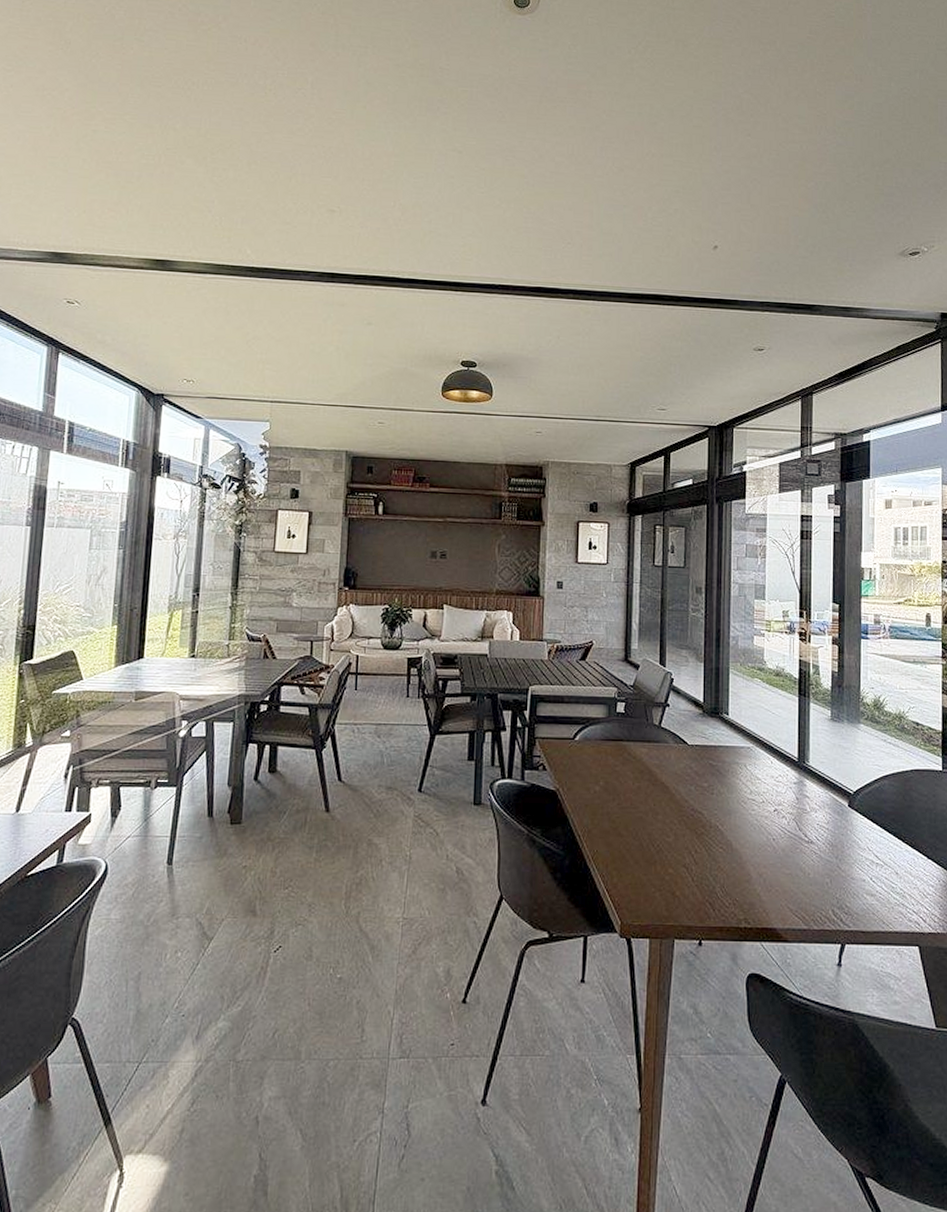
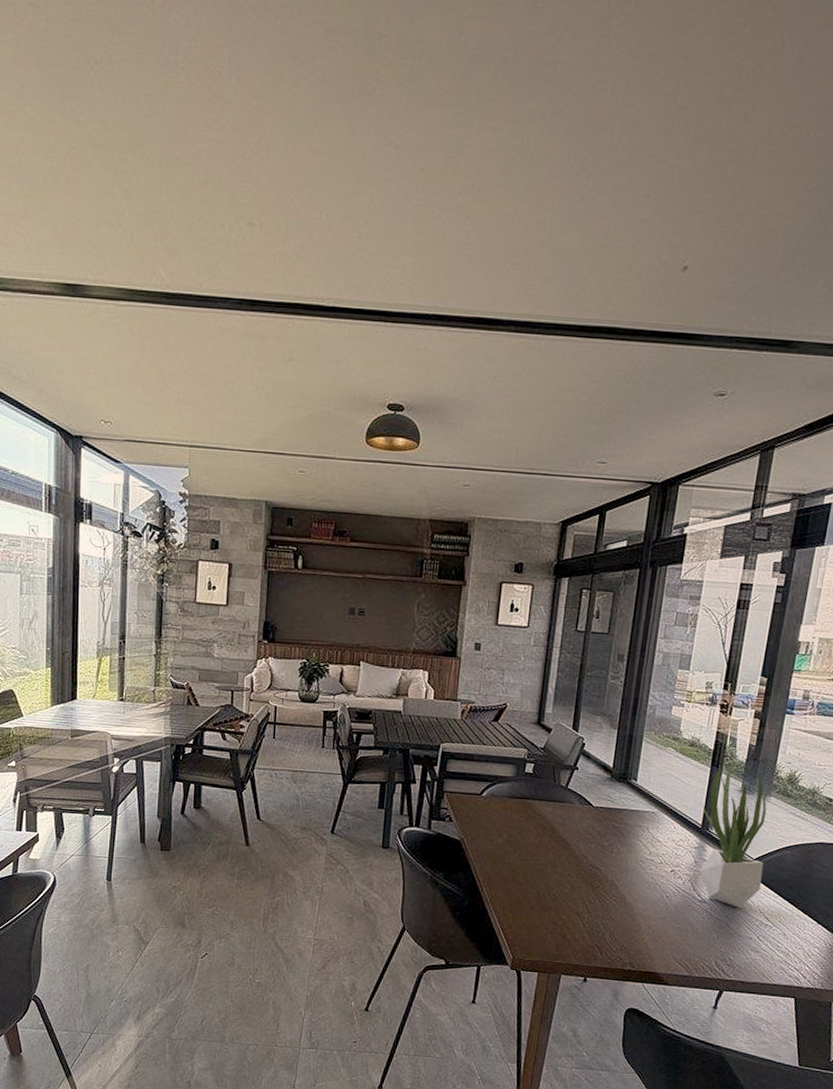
potted plant: none [796,689,865,847] -> present [699,761,772,908]

